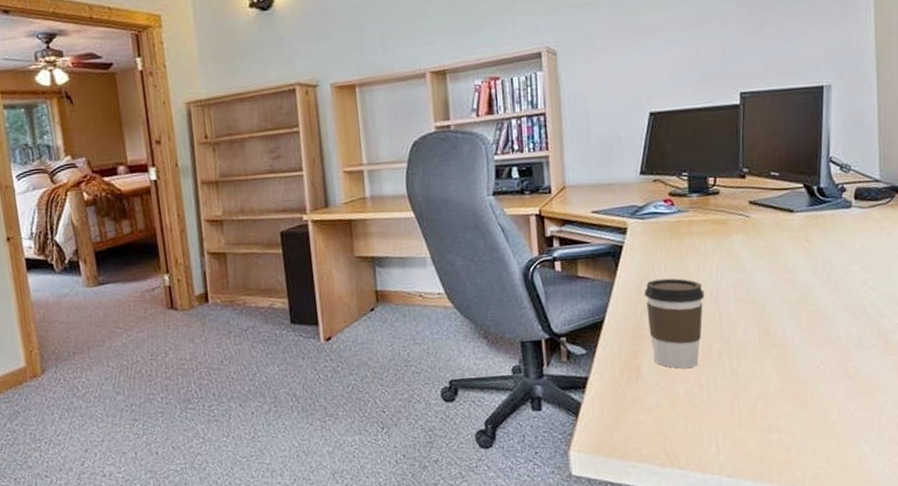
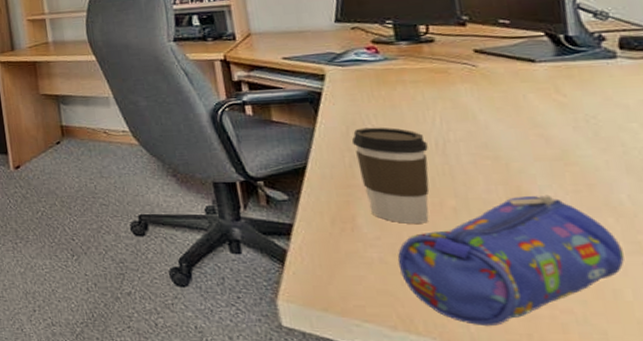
pencil case: none [671,333,835,455] -> present [397,194,624,327]

